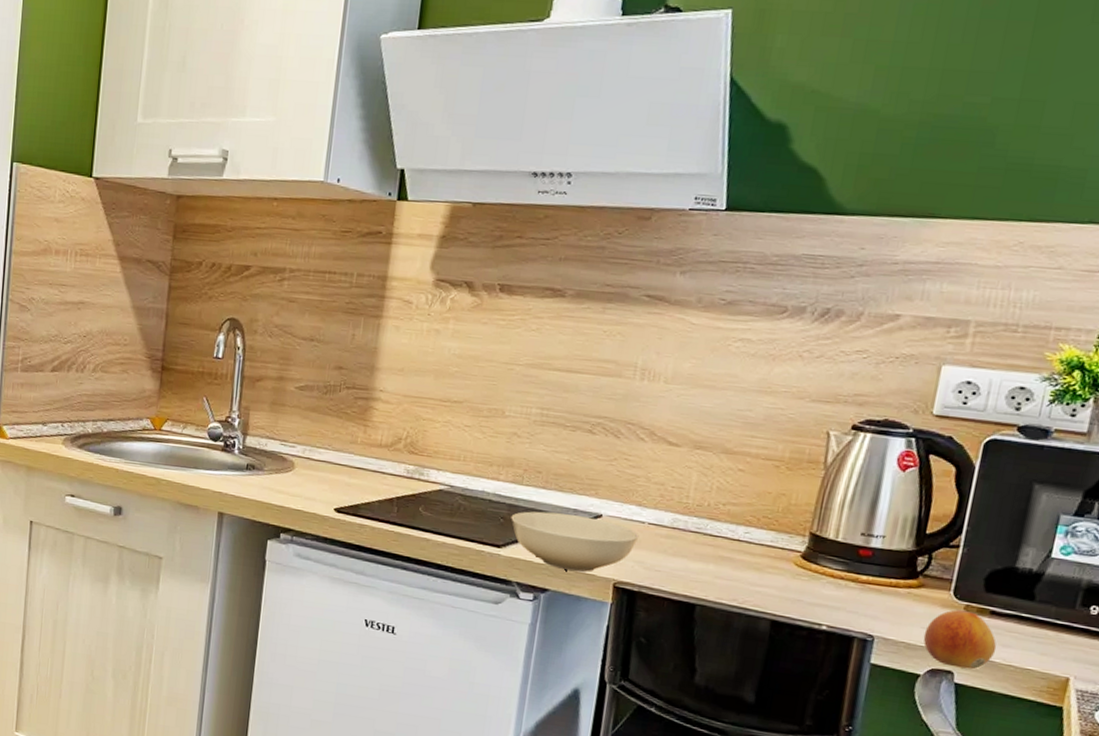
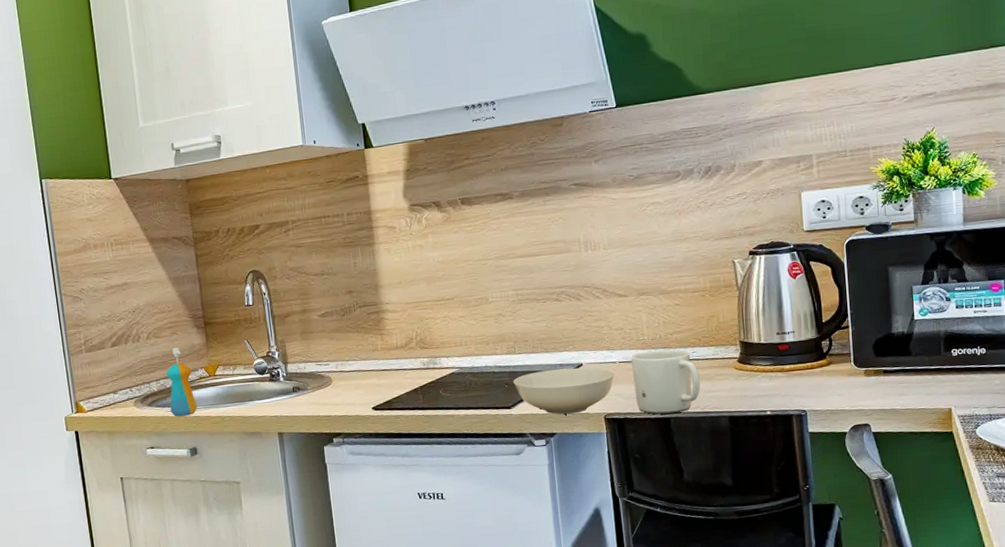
soap dispenser: none [101,388,136,470] -> present [167,348,198,417]
mug: none [658,517,748,601] -> present [630,350,701,415]
fruit: present [923,610,997,670] -> none [841,374,895,421]

